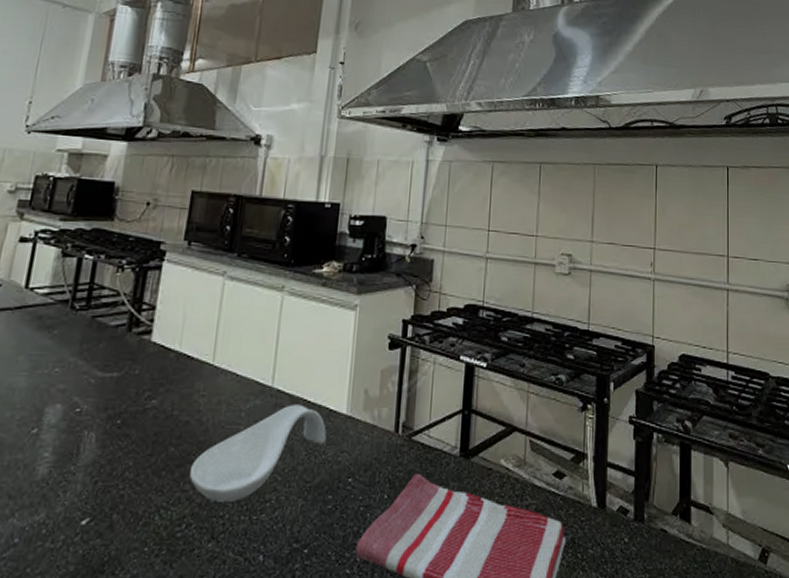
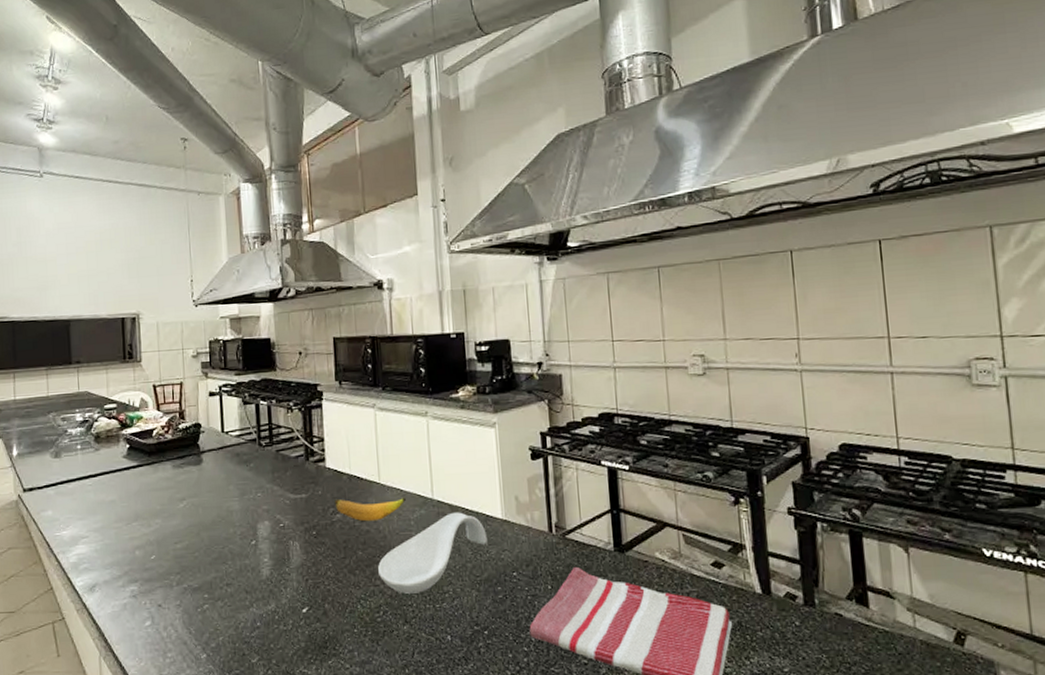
banana: none [152,380,241,411] -> present [334,497,406,522]

